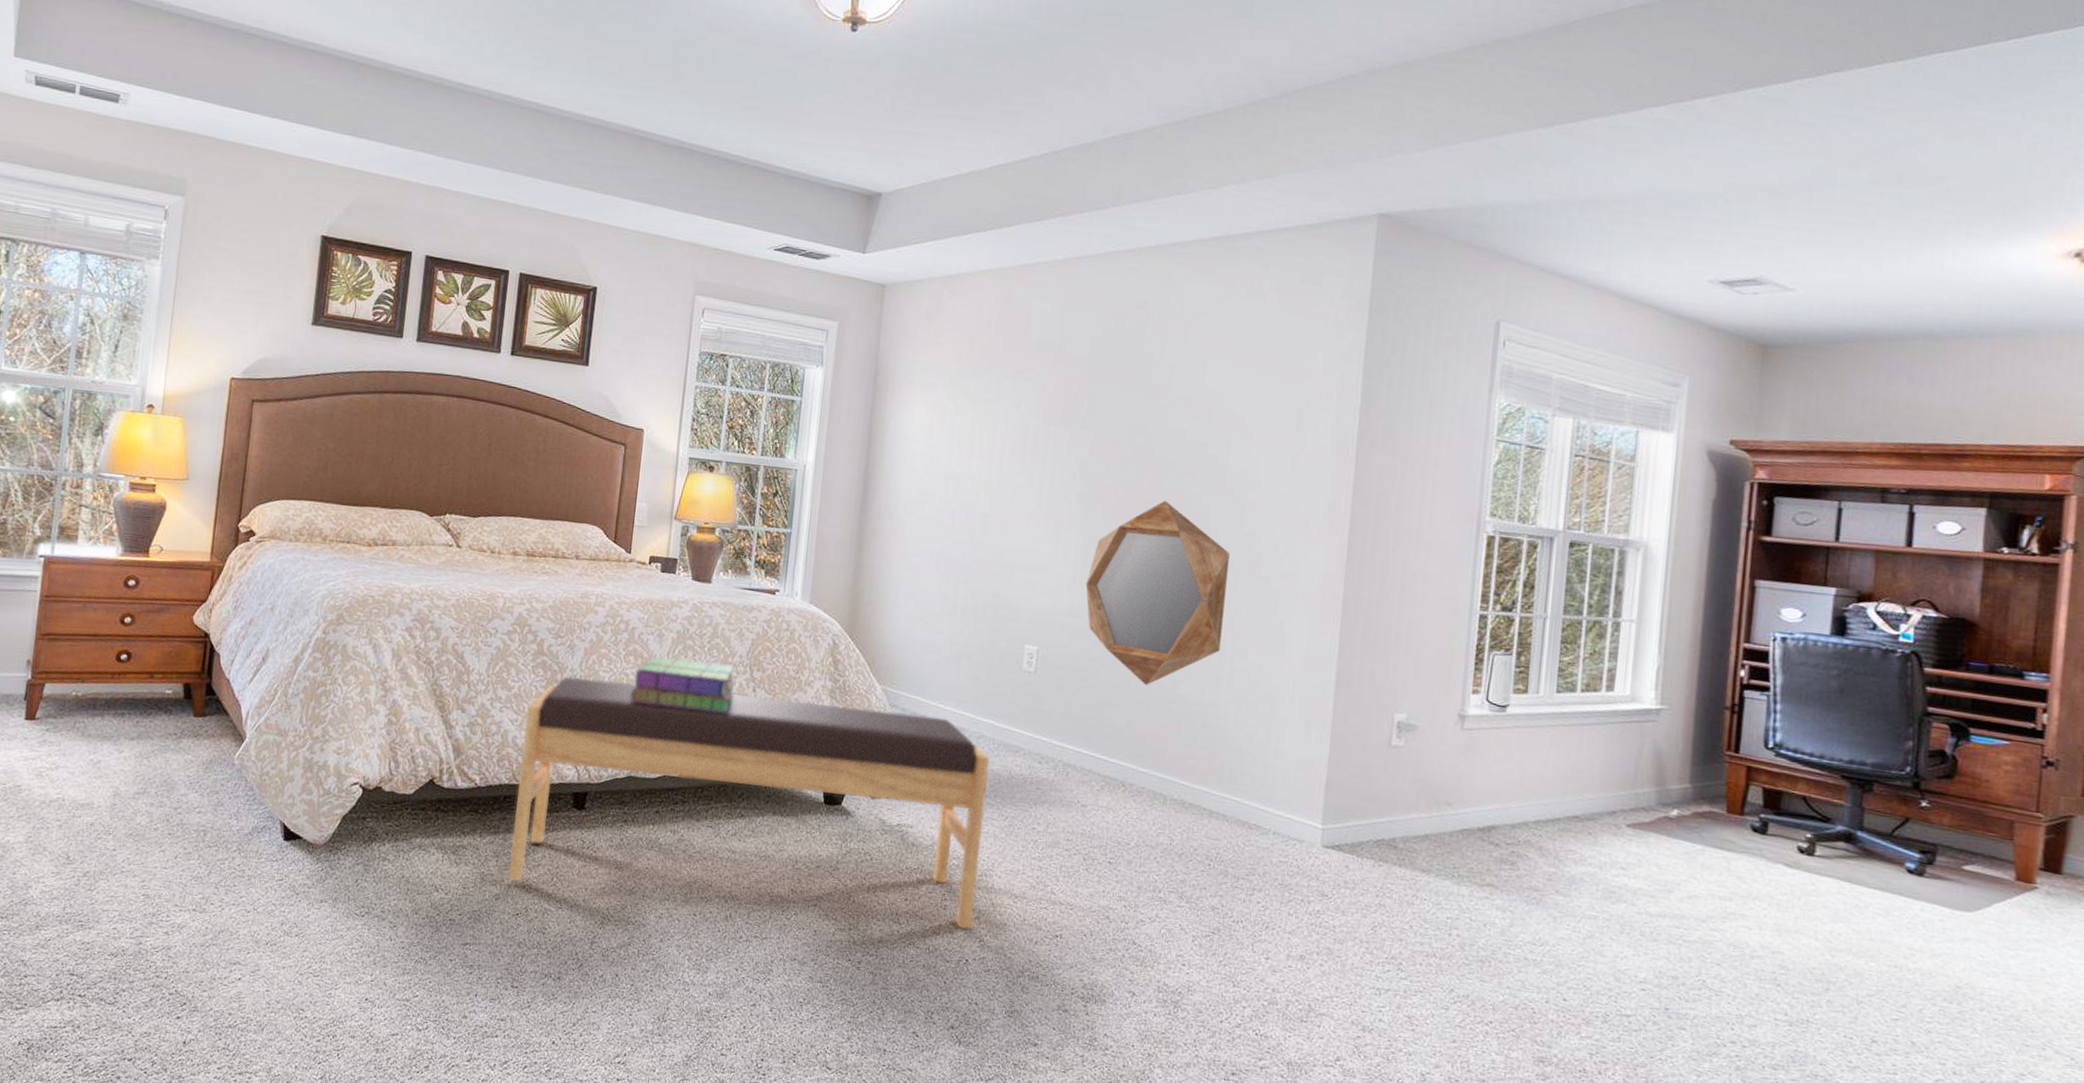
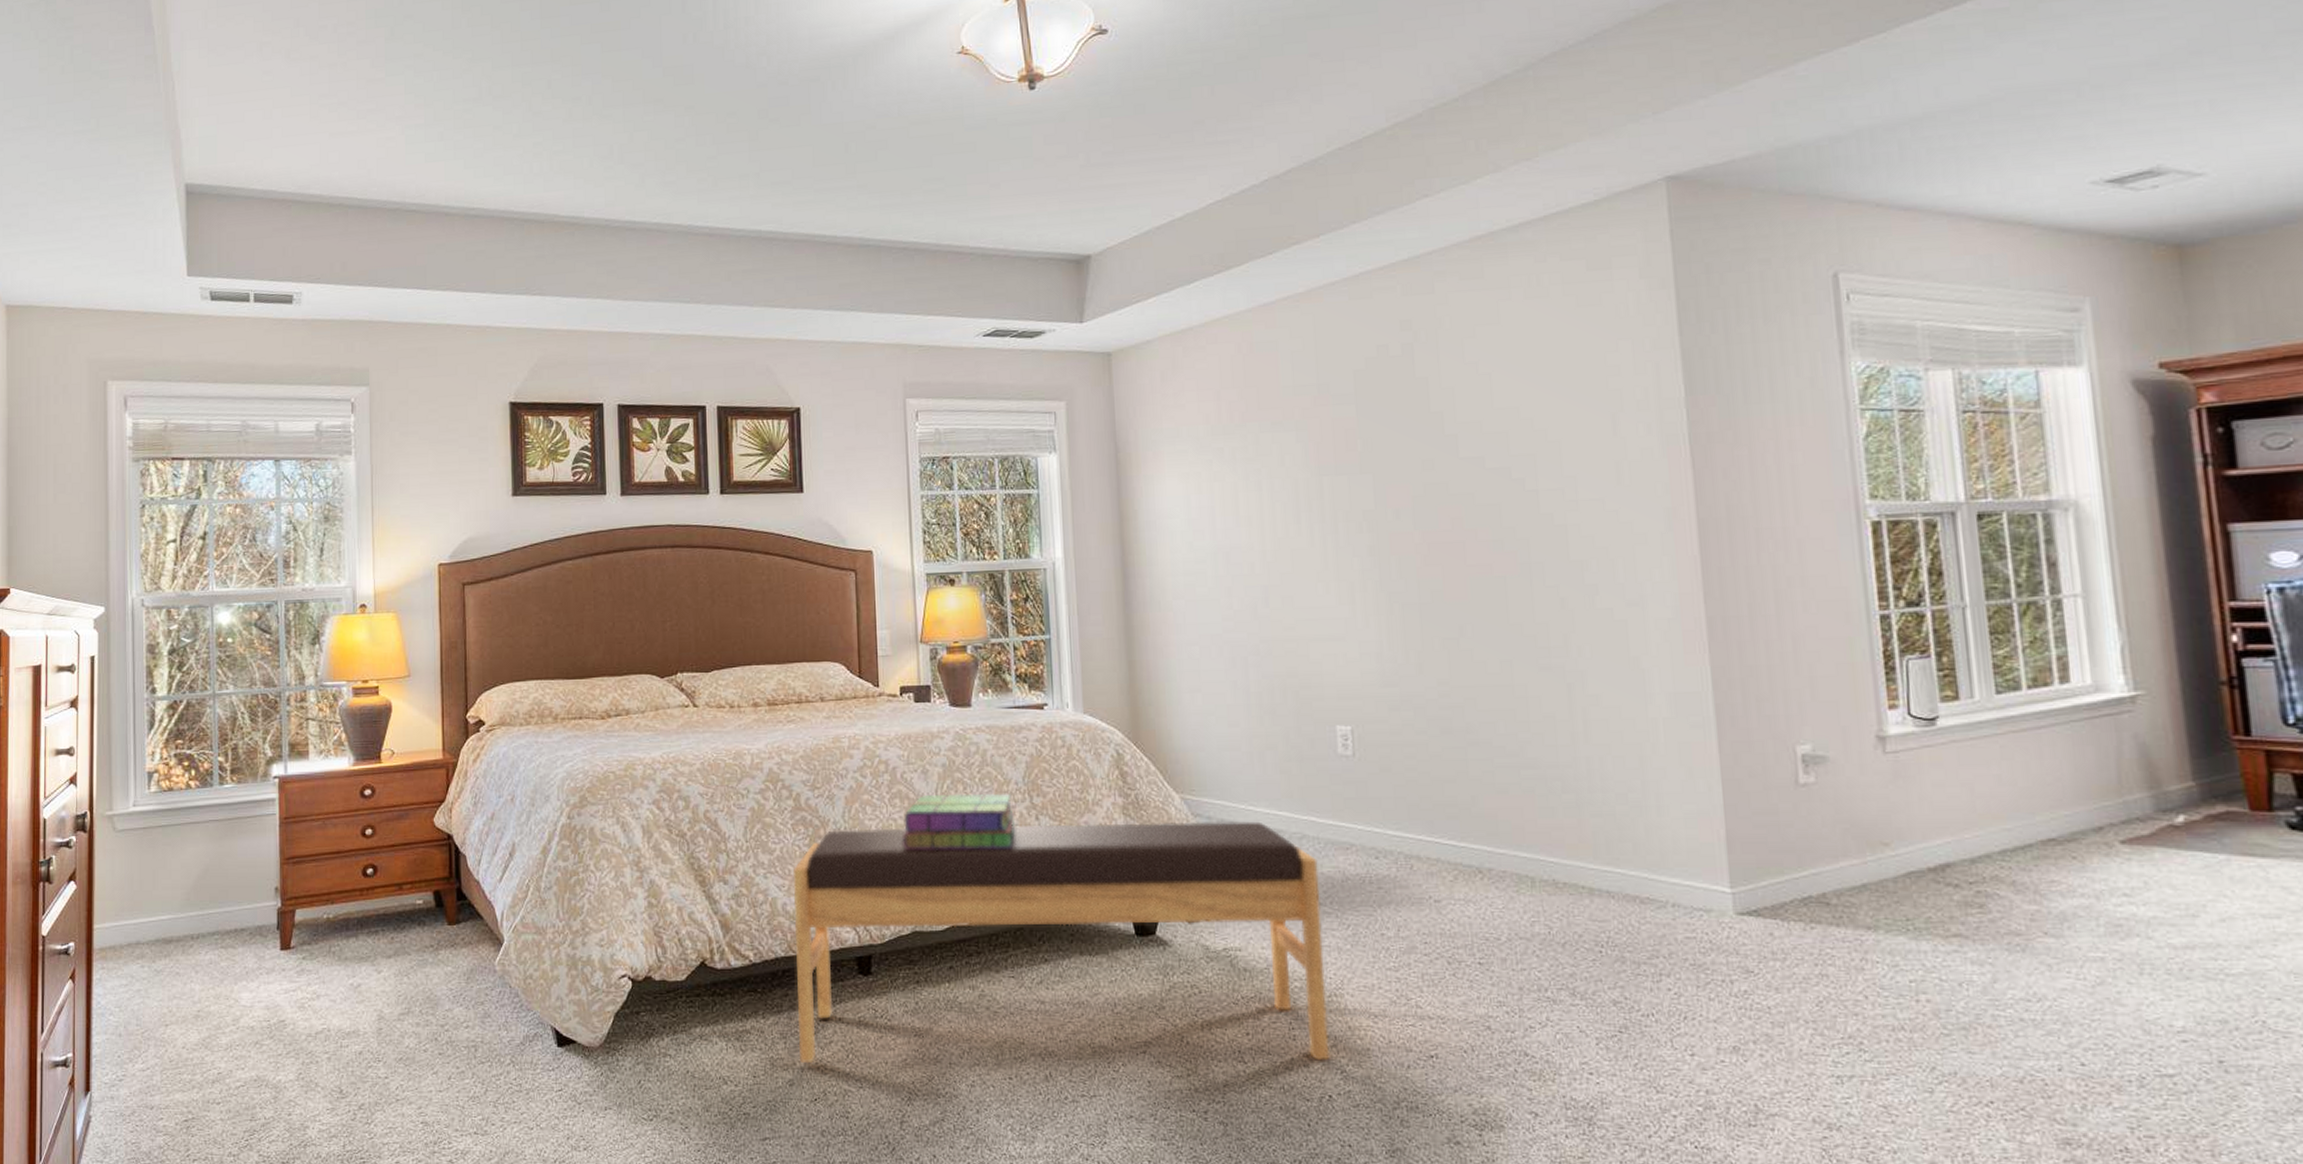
home mirror: present [1085,500,1230,686] -> none [1395,539,1568,754]

